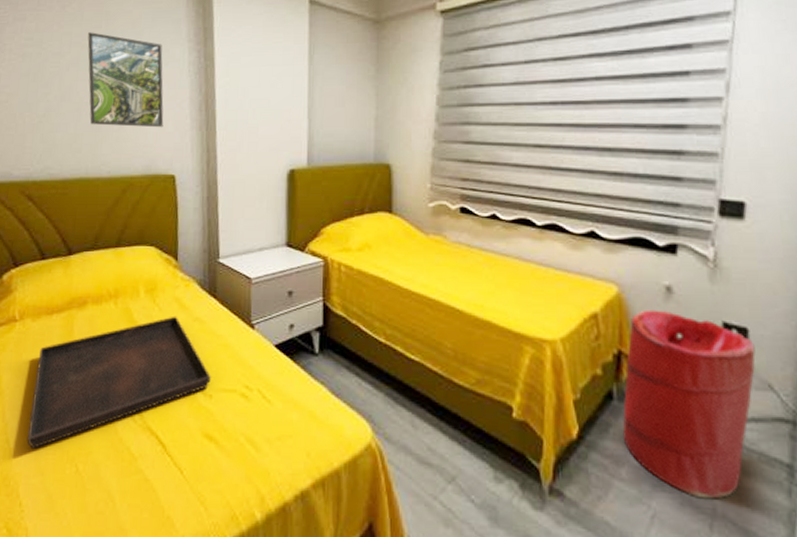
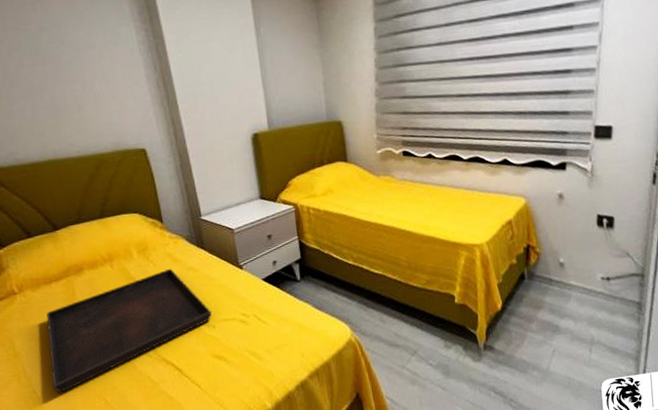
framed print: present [87,32,164,128] -> none [23,16,125,109]
laundry hamper: present [622,309,755,499] -> none [531,211,619,334]

